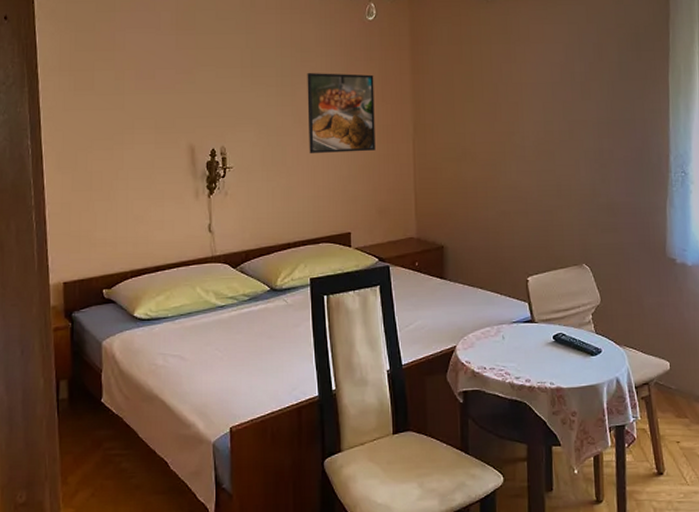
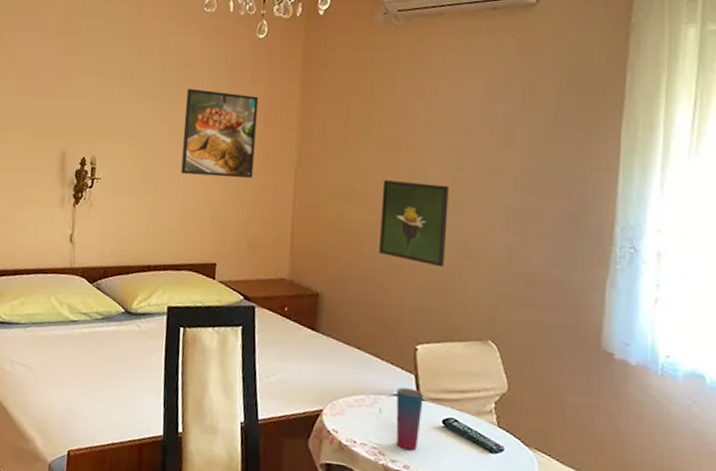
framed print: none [488,138,544,209] -> present [379,180,449,268]
cup: none [515,314,537,367] -> present [396,387,424,451]

